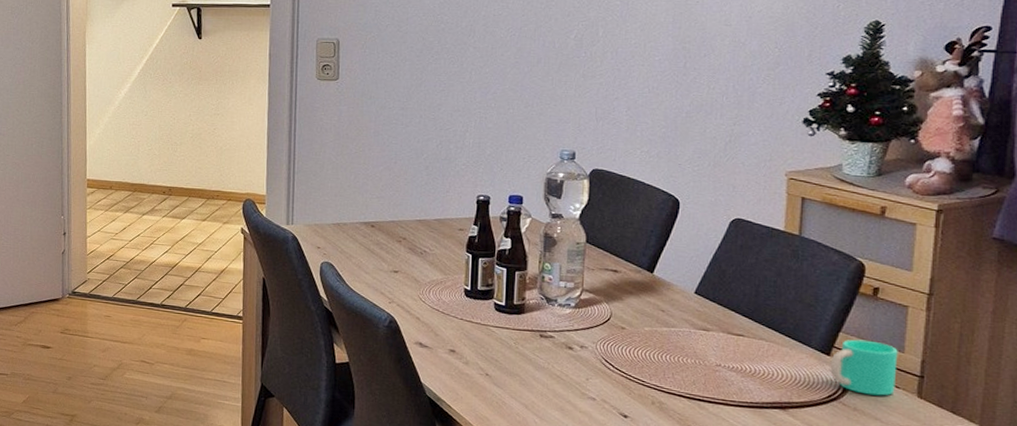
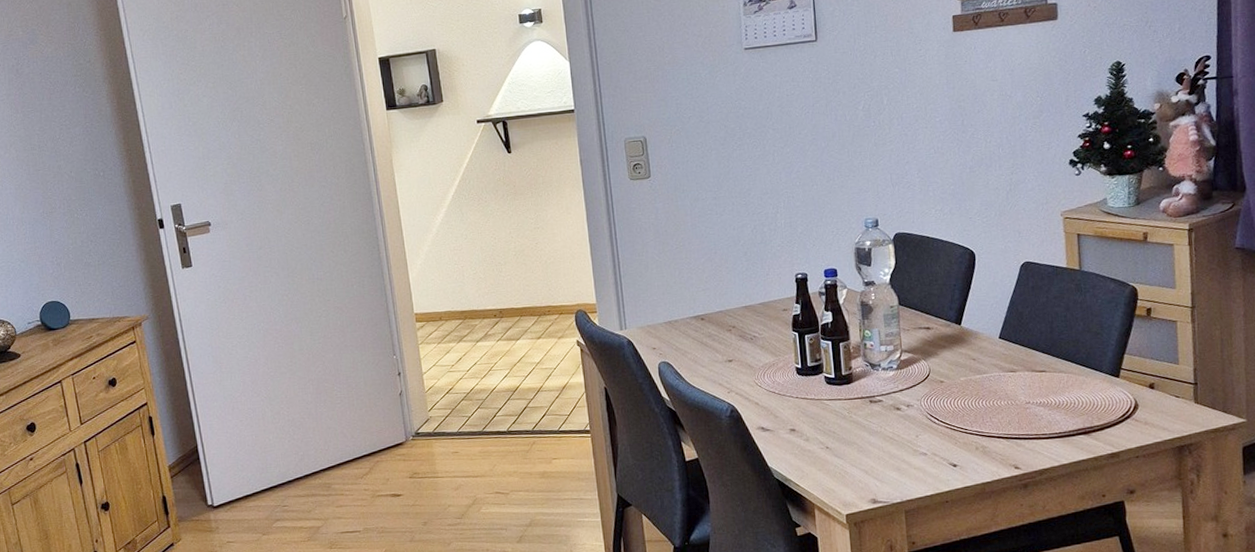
cup: present [830,339,898,396] -> none [1120,358,1176,408]

